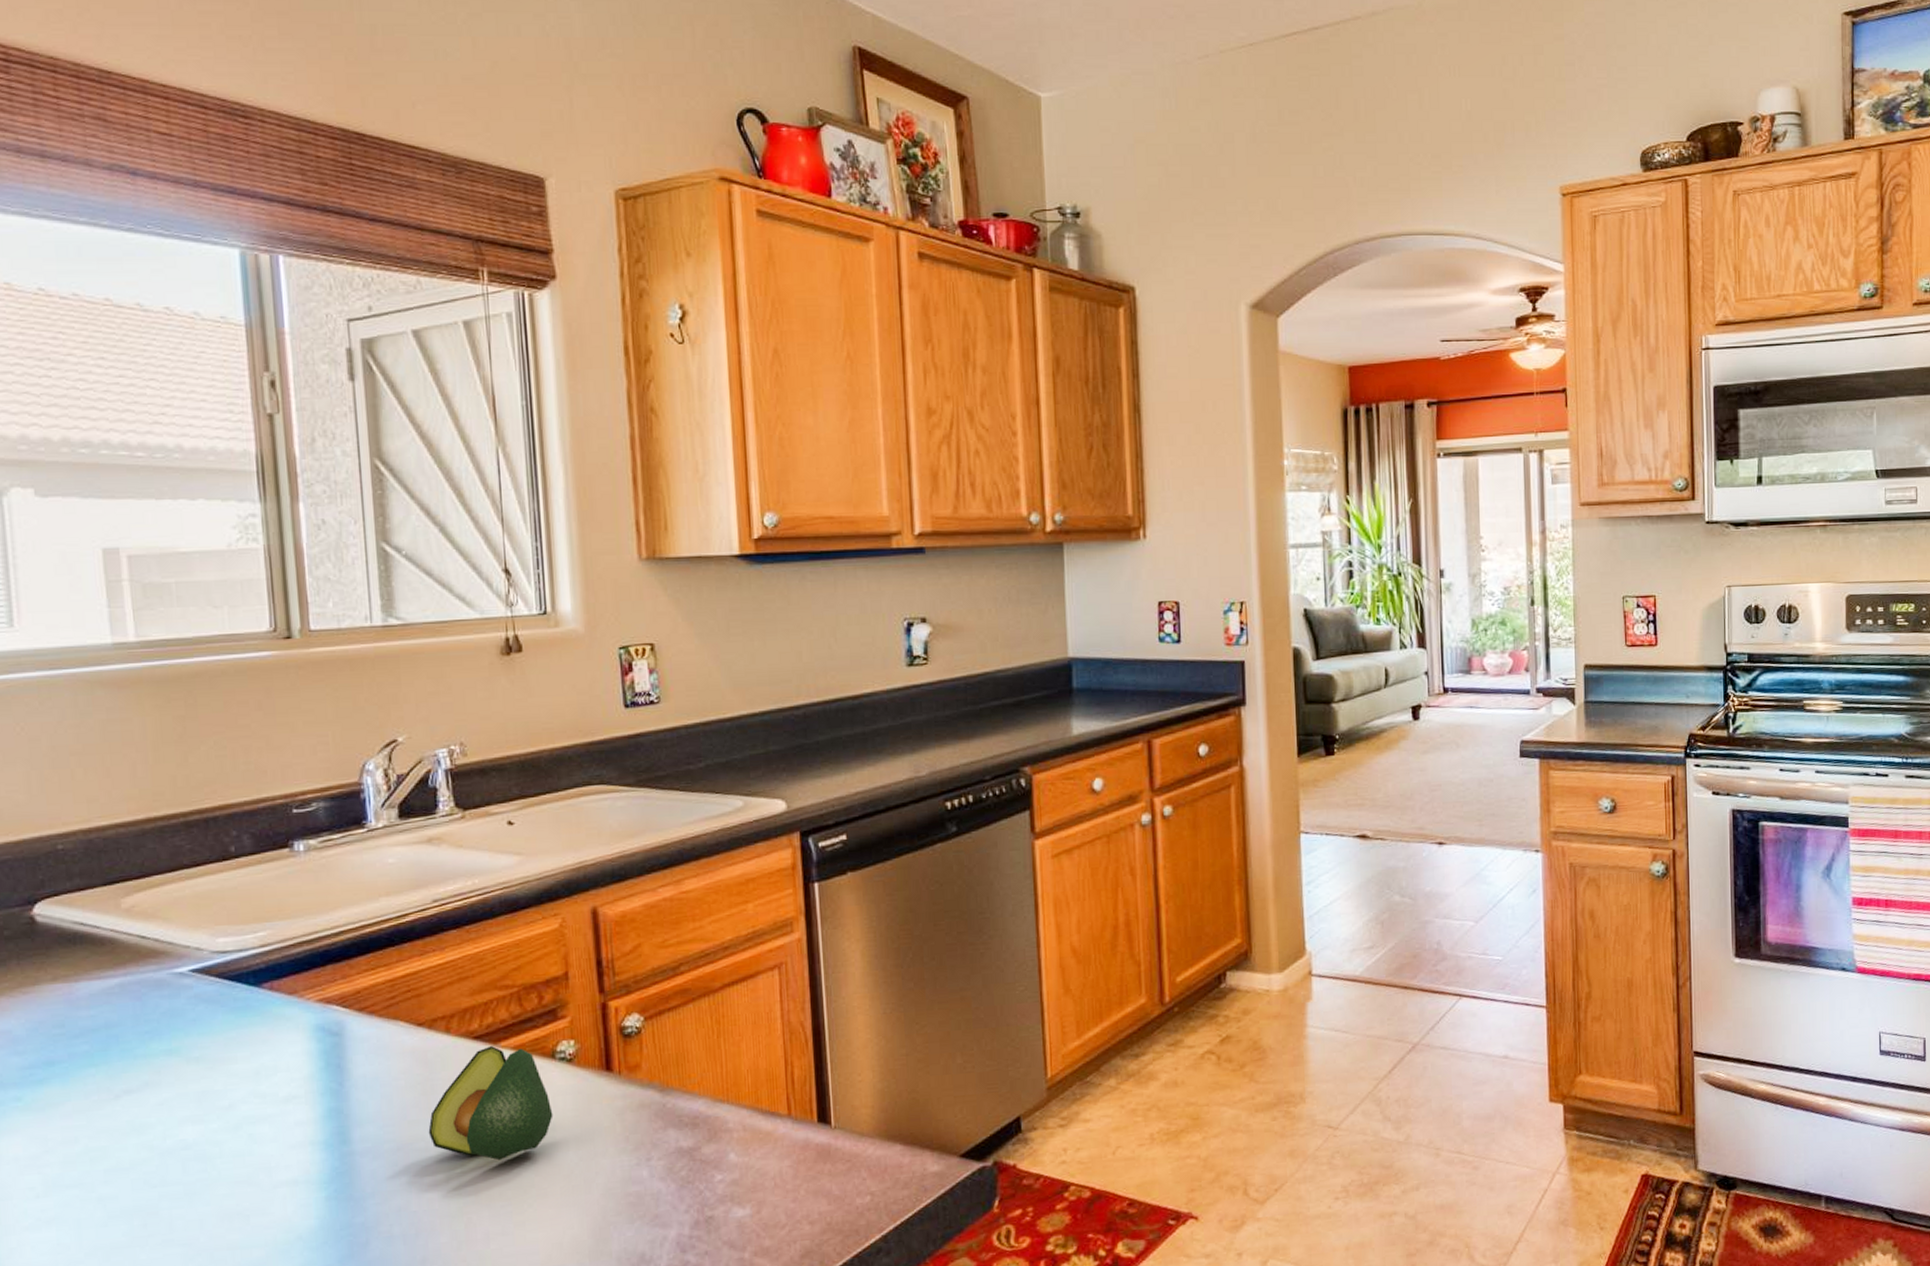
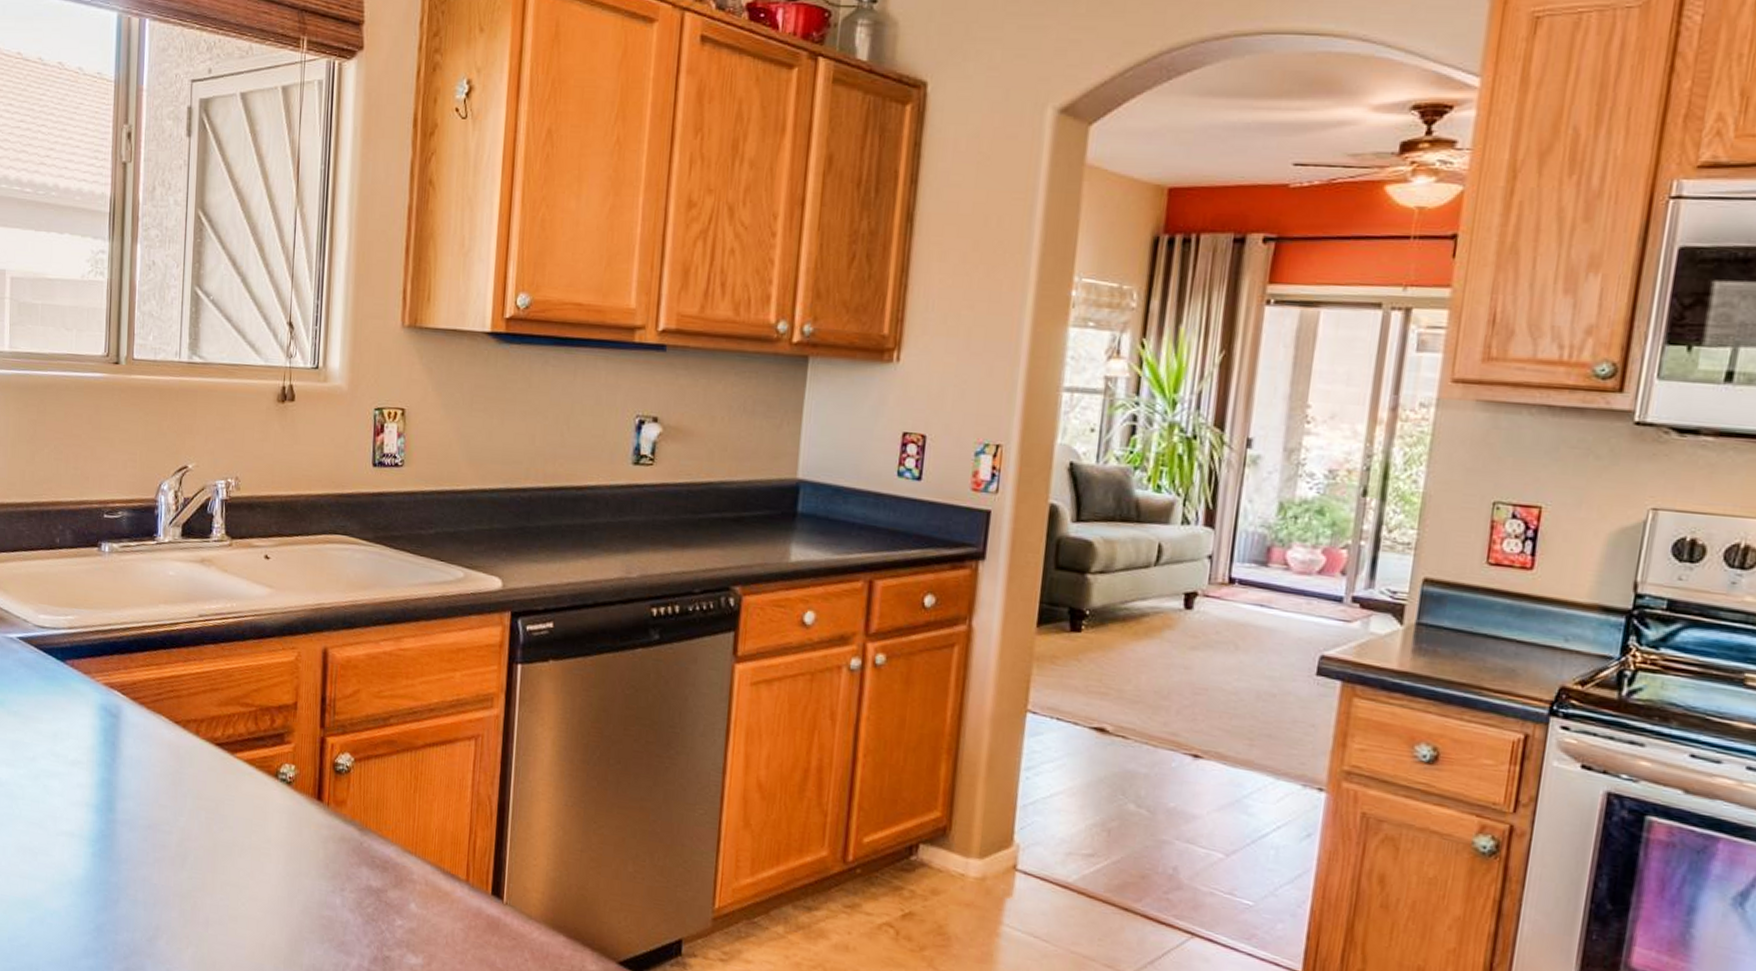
avocado: present [428,1046,554,1161] -> none [173,754,271,858]

